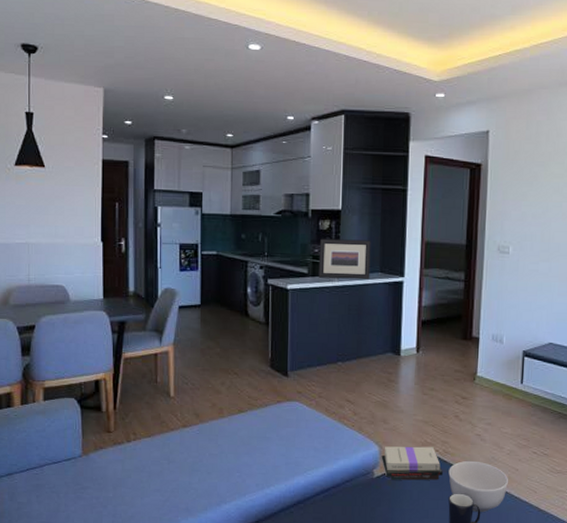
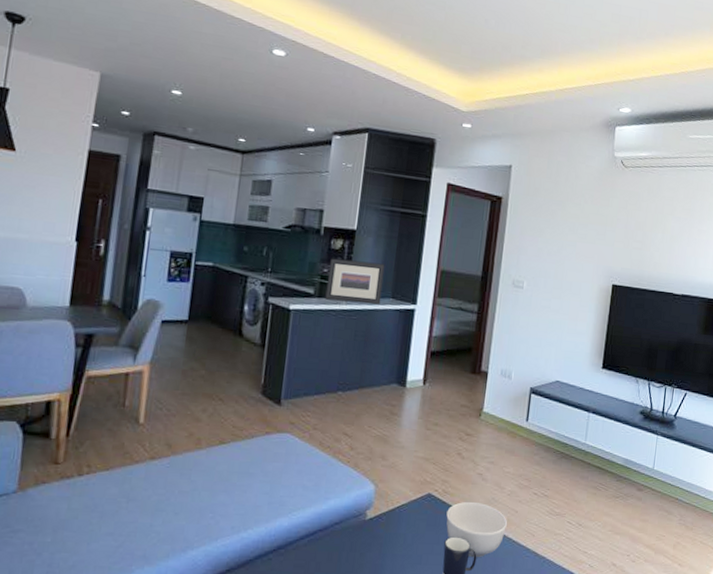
books: present [381,446,443,481] -> none [375,485,440,523]

